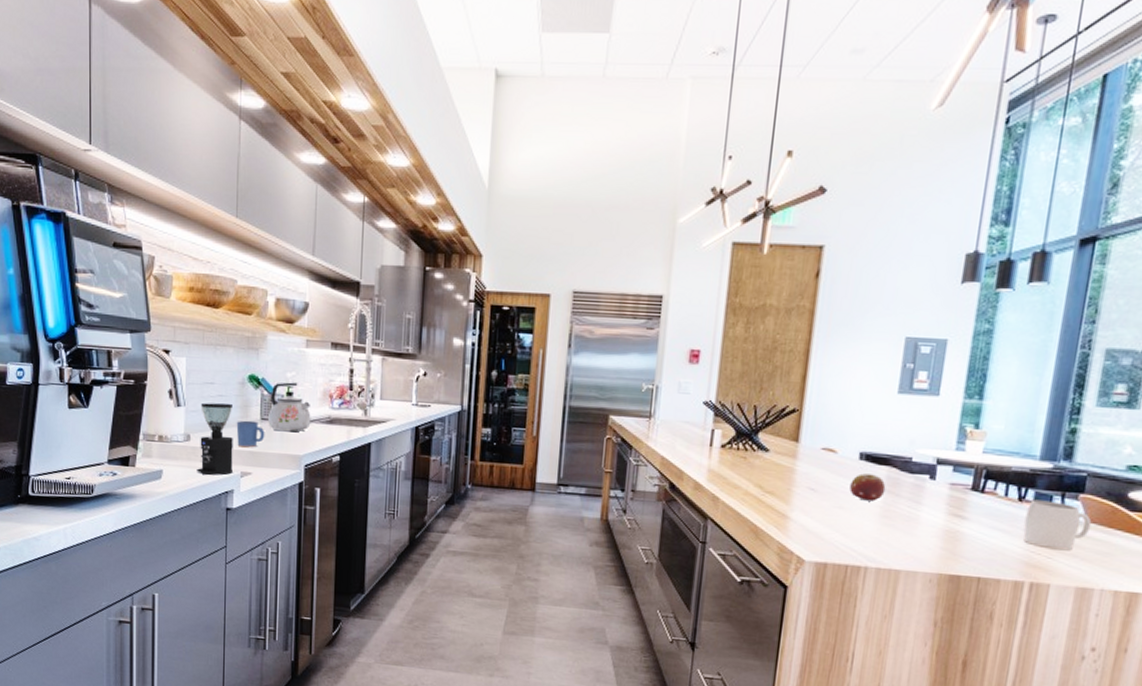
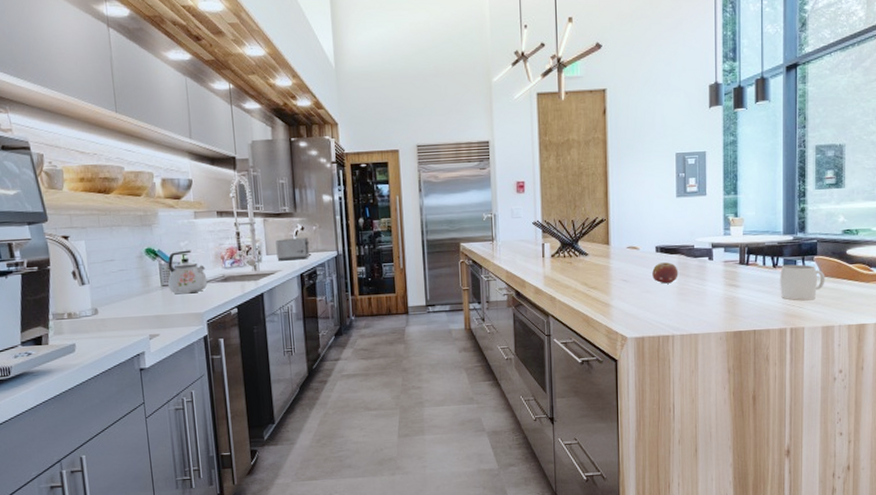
coffee grinder: present [197,402,233,476] -> none [104,277,142,342]
mug: present [236,420,265,448] -> none [139,288,168,313]
toaster: none [391,383,431,411] -> present [275,237,310,261]

